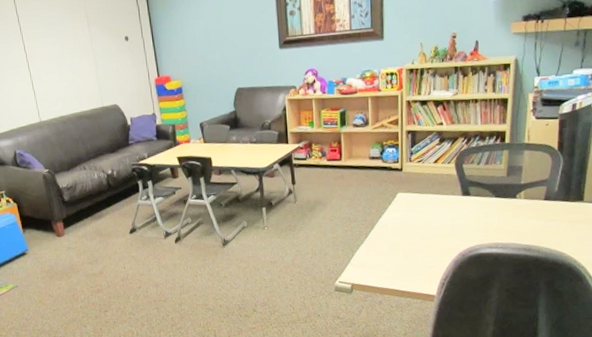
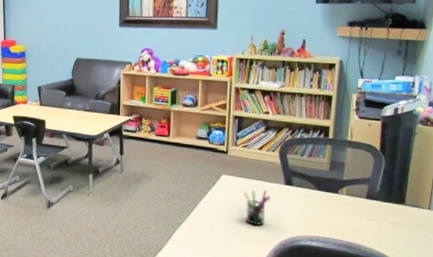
pen holder: none [421,203,448,240] -> present [243,190,271,227]

